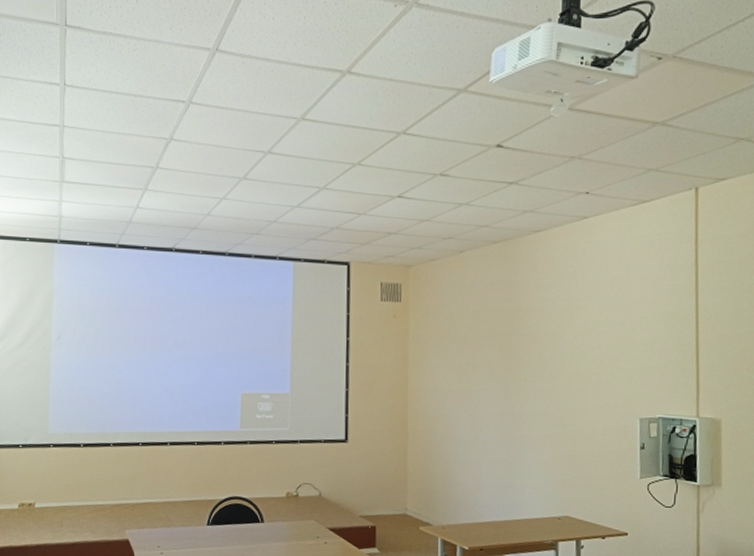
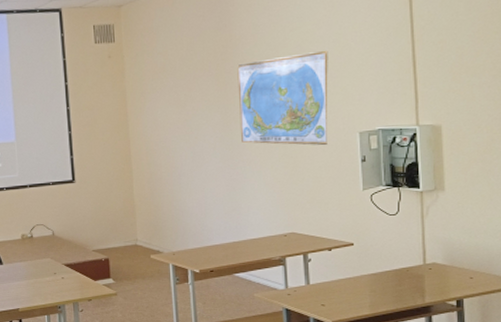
world map: none [520,332,614,429] -> present [237,50,328,146]

